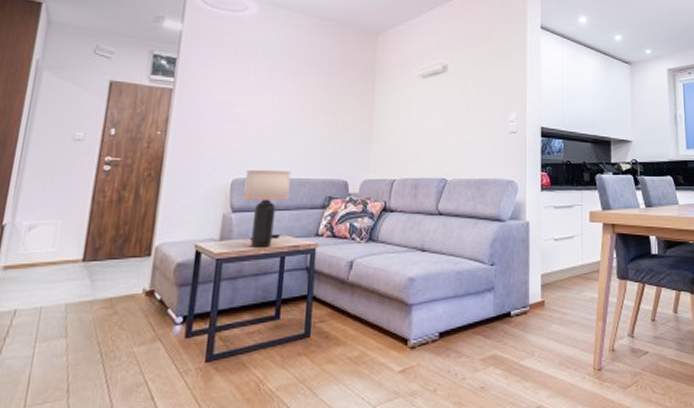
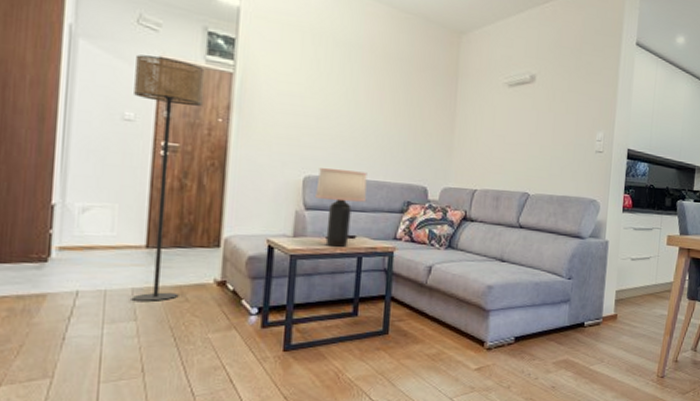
floor lamp: none [64,80,149,318] -> present [131,54,205,303]

